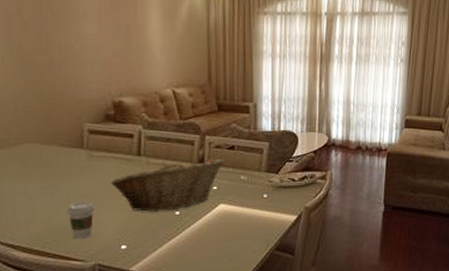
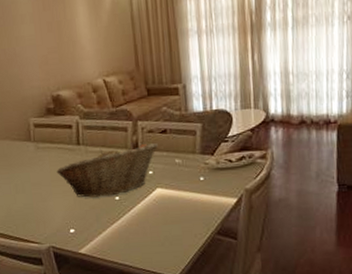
coffee cup: present [67,201,95,239] -> none [22,189,45,224]

